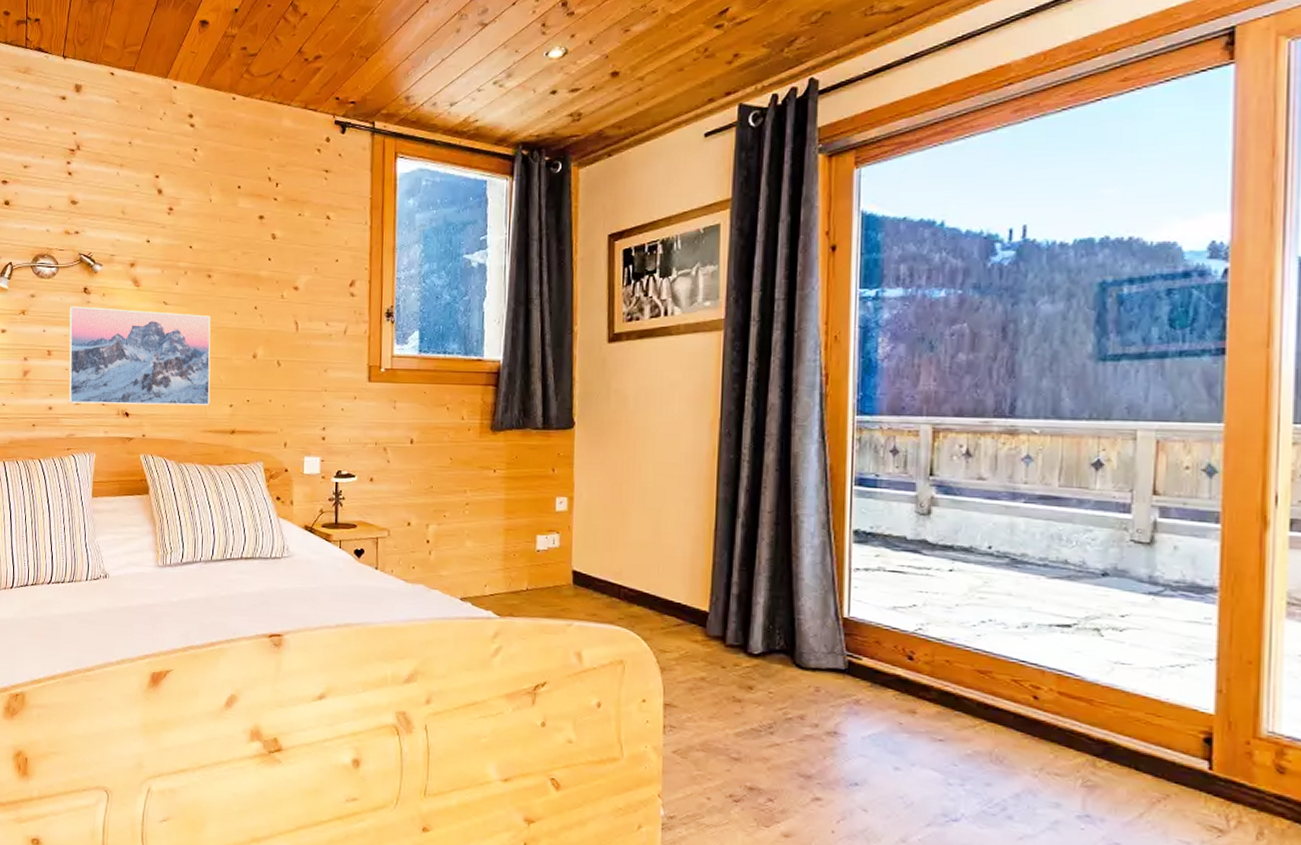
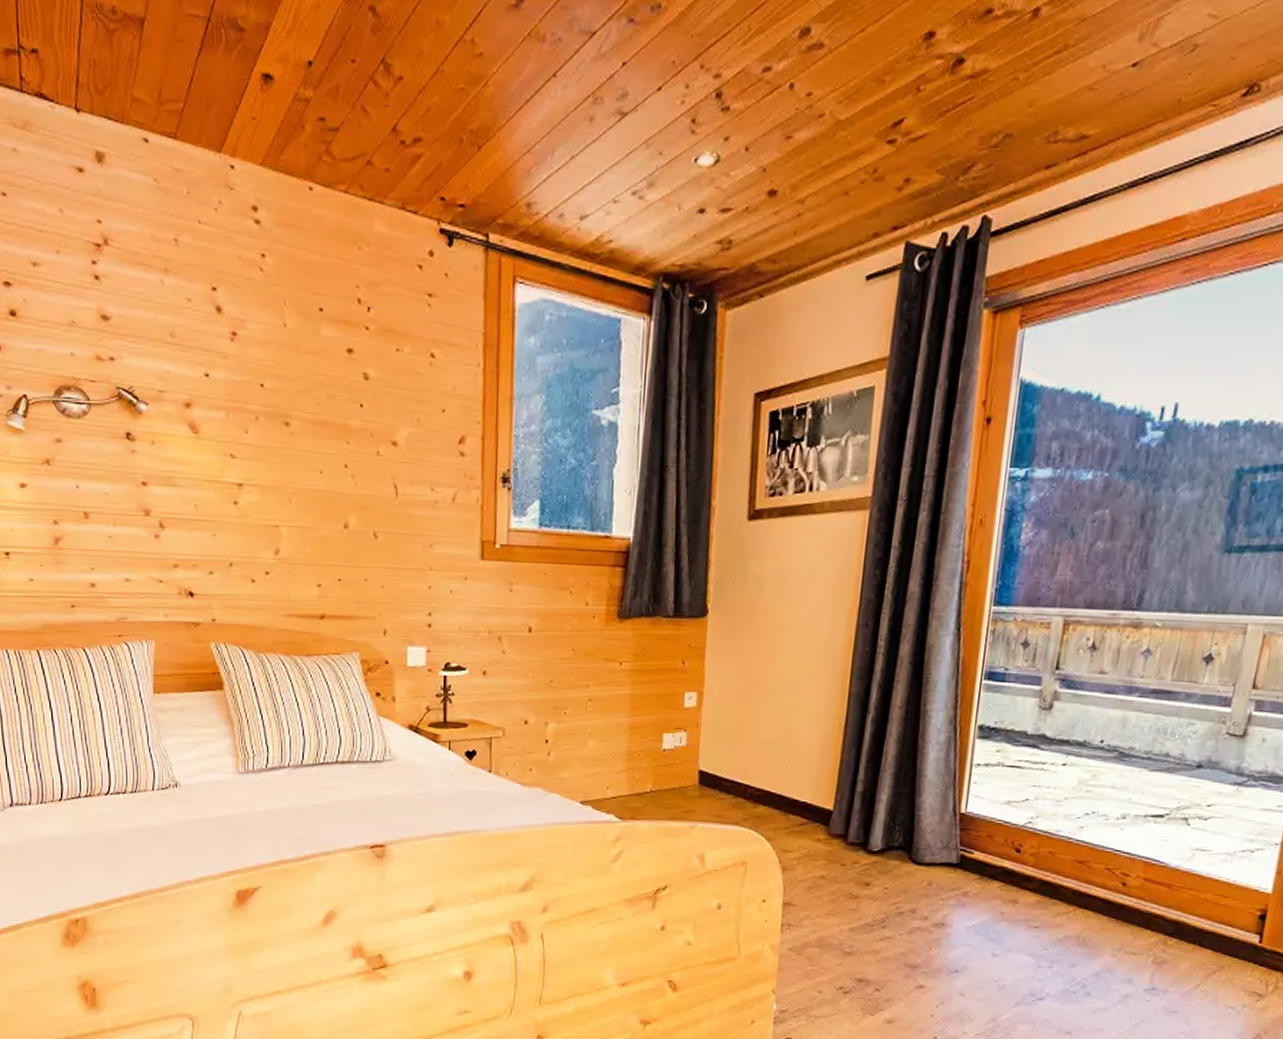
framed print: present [68,306,211,406] -> none [108,456,294,586]

